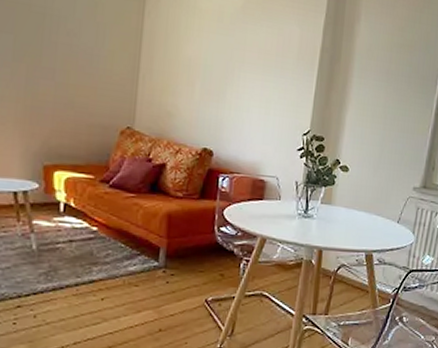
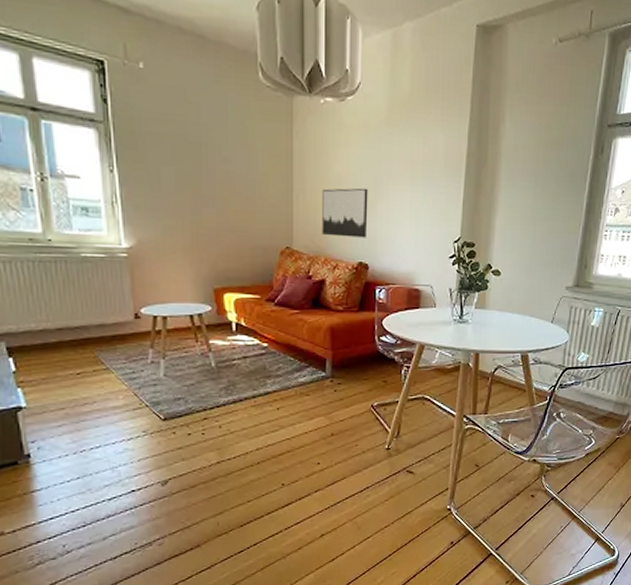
wall art: none [167,71,219,124] -> present [322,188,368,238]

